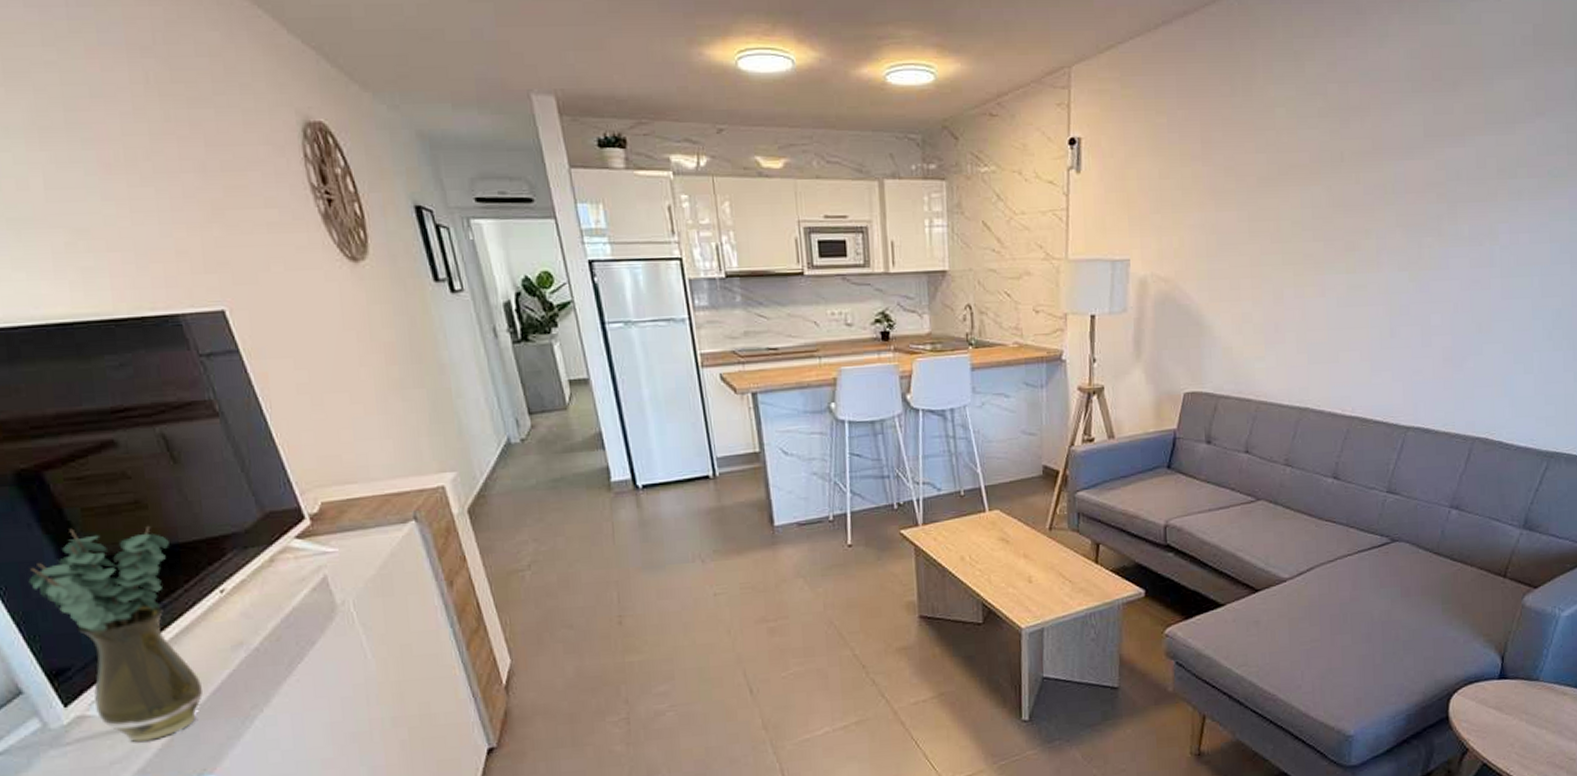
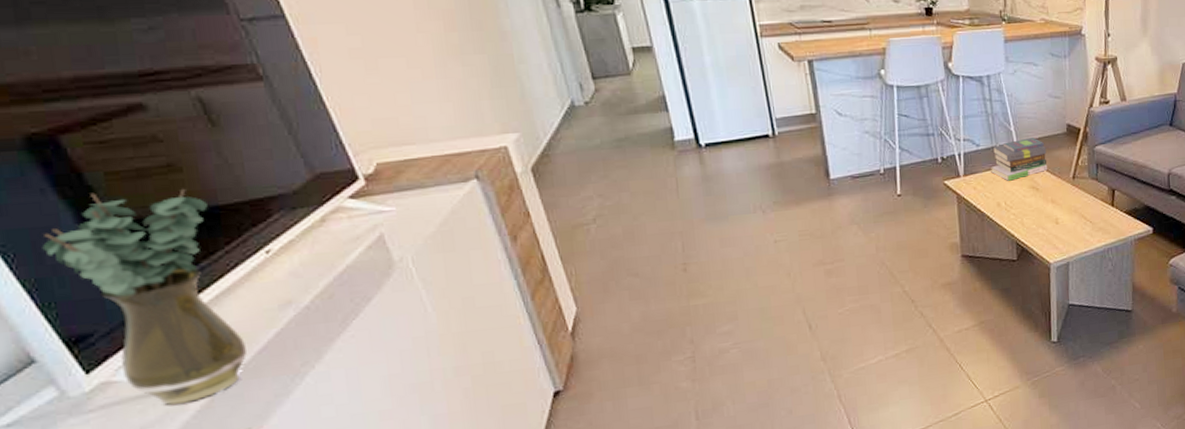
books: none [954,481,1020,532] -> present [991,137,1048,181]

